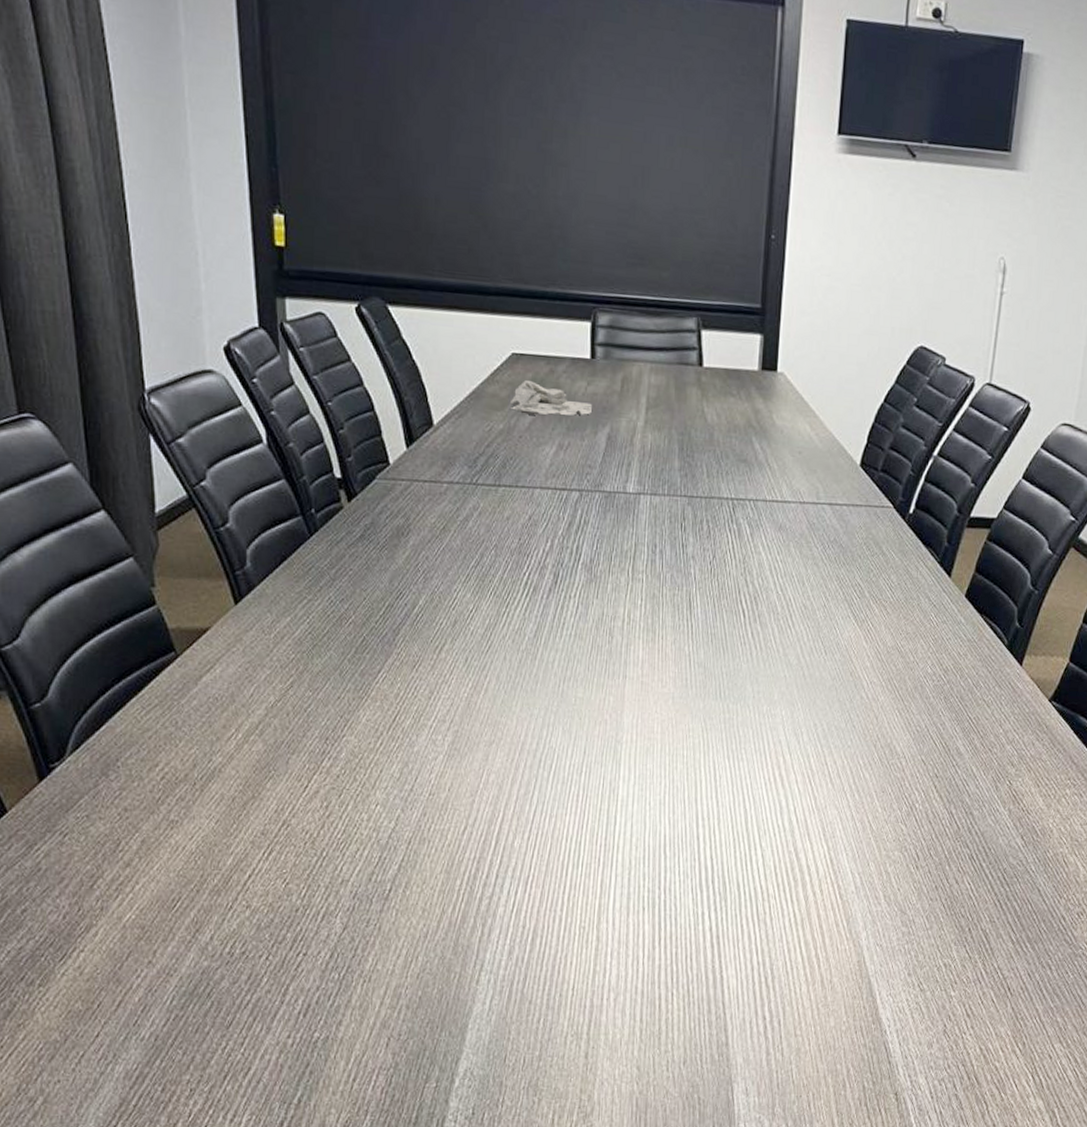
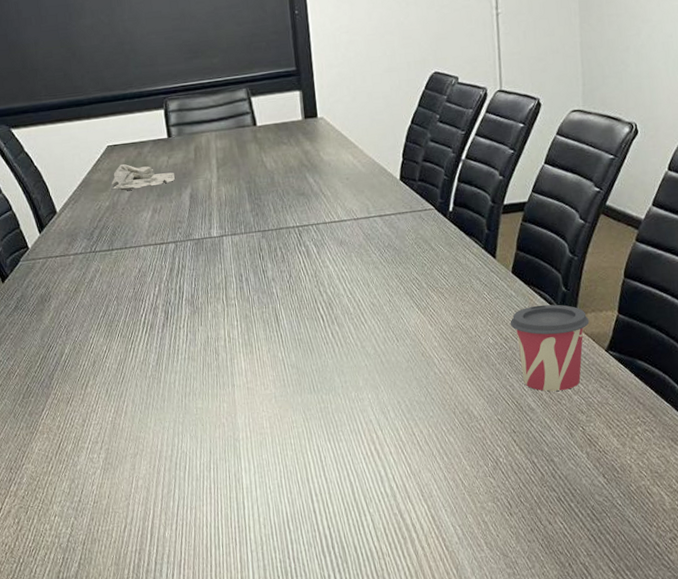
cup: none [953,638,1038,738] -> present [510,304,590,392]

